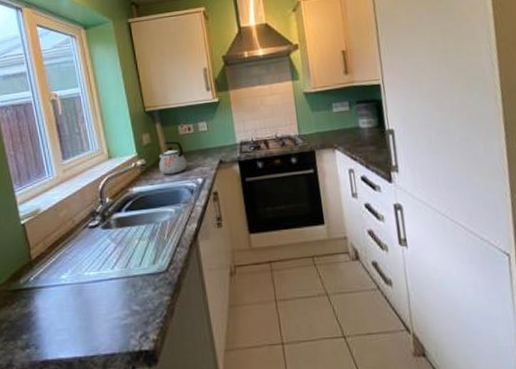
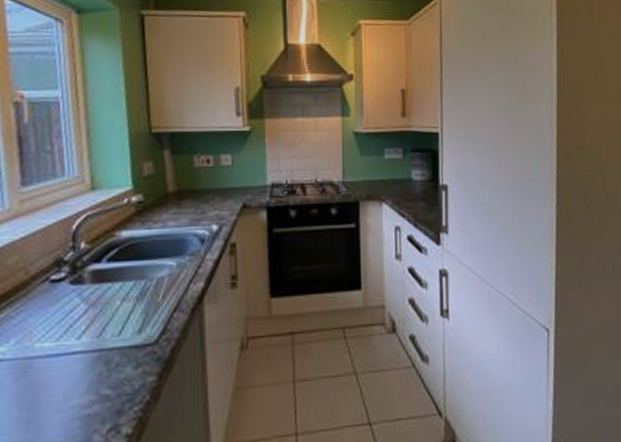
kettle: present [158,141,187,175] -> none [162,175,199,217]

